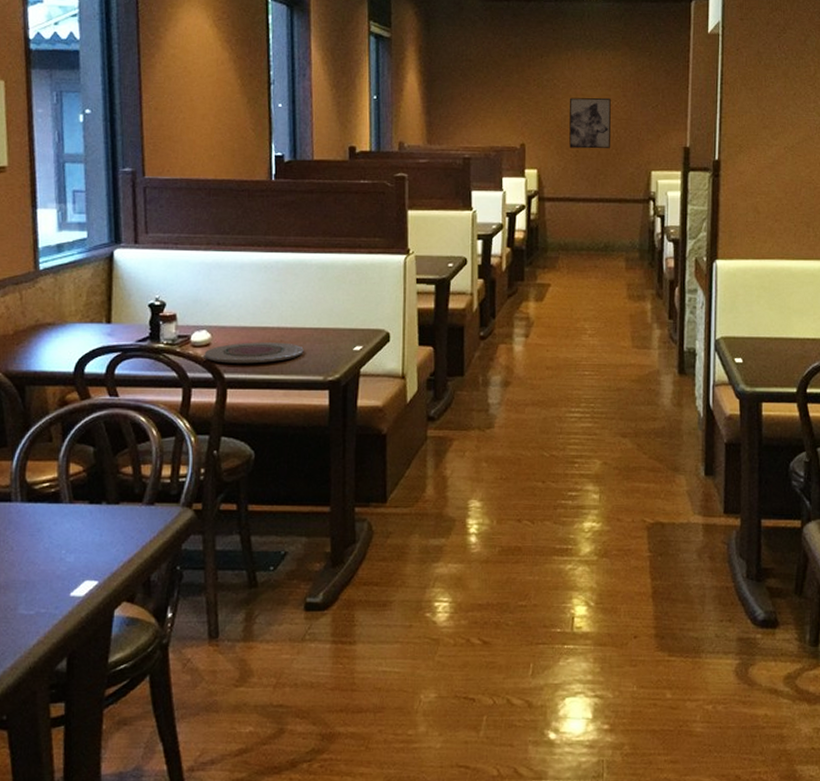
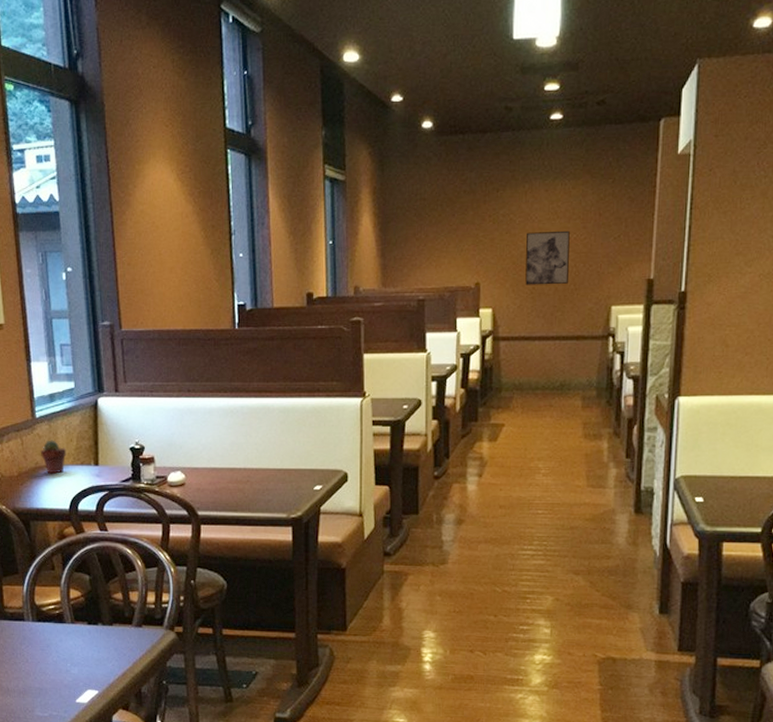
potted succulent: none [42,294,74,334] -> present [40,440,67,475]
plate: present [204,342,304,364] -> none [180,482,268,502]

